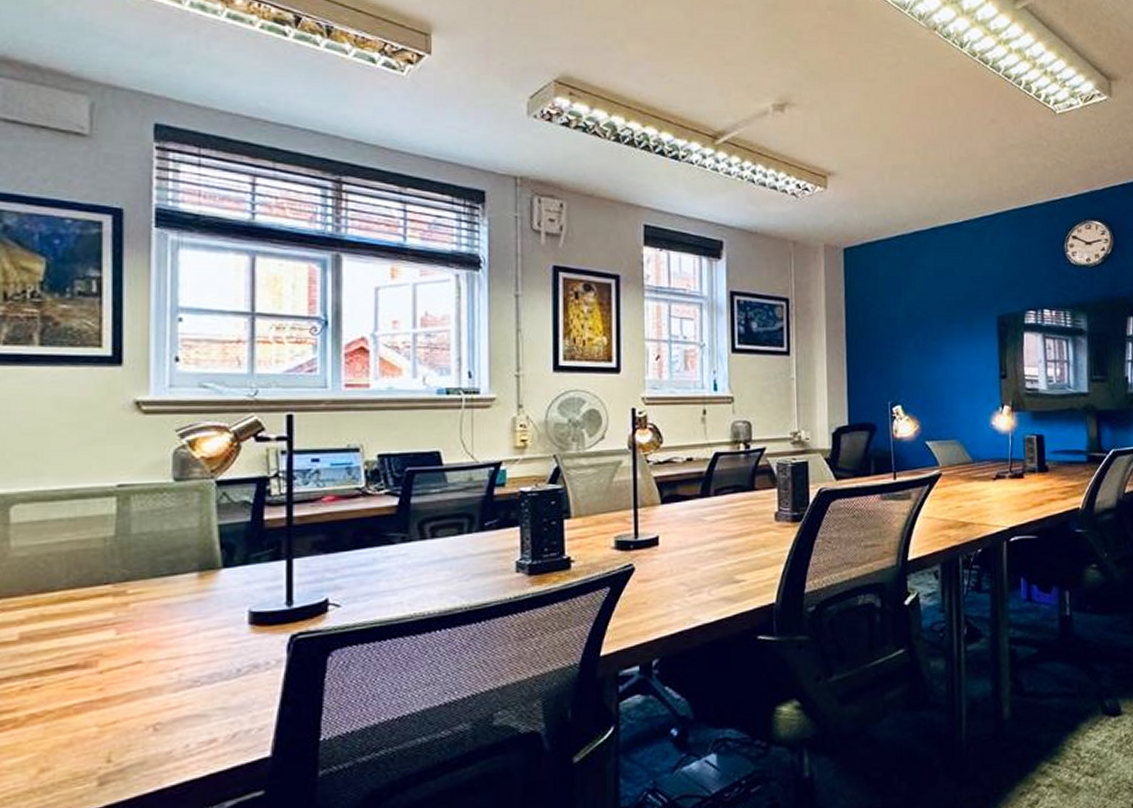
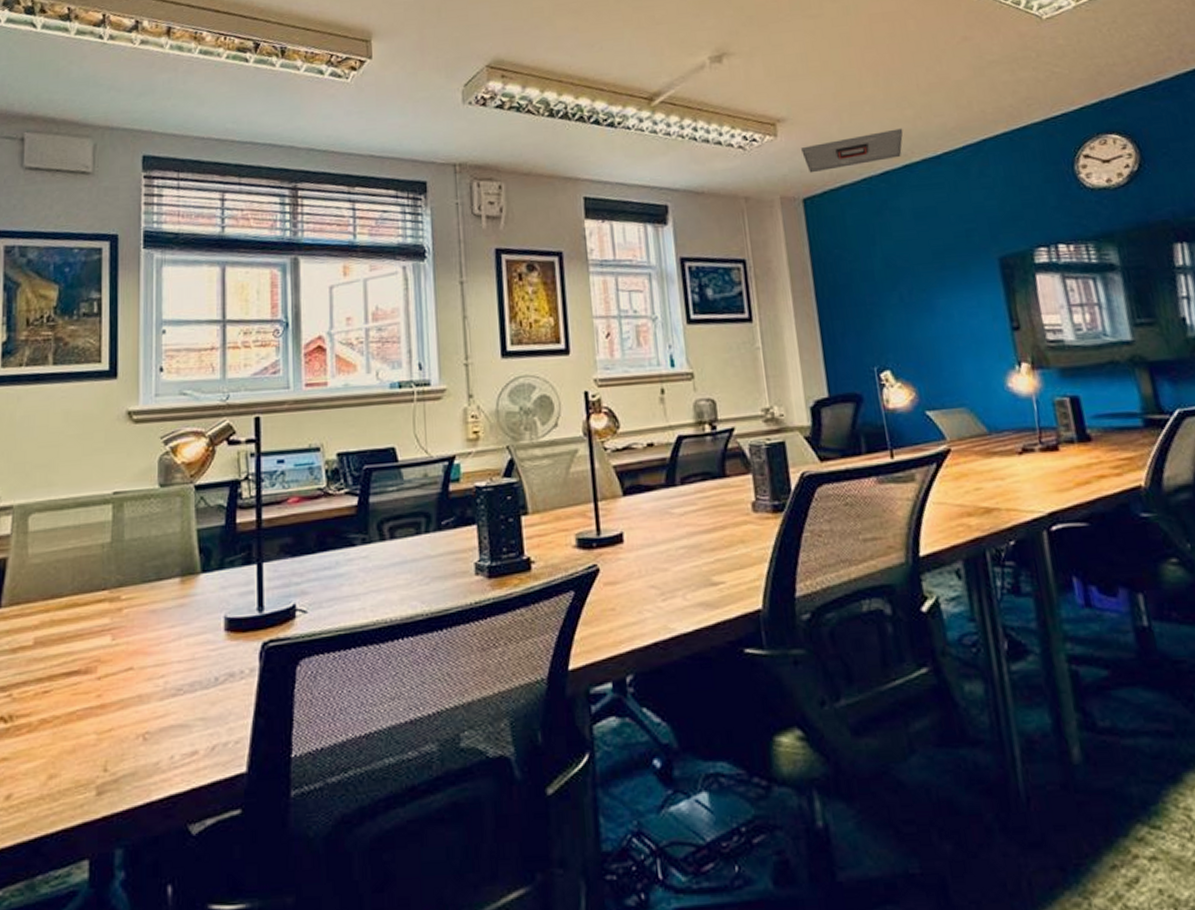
ceiling vent: none [847,194,934,226] -> present [801,128,904,173]

